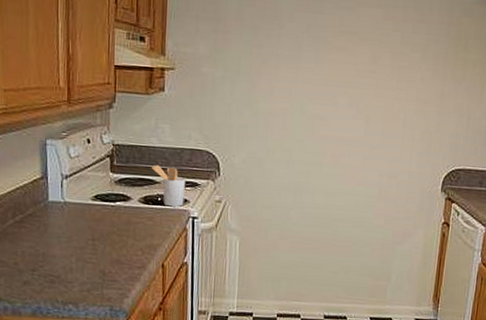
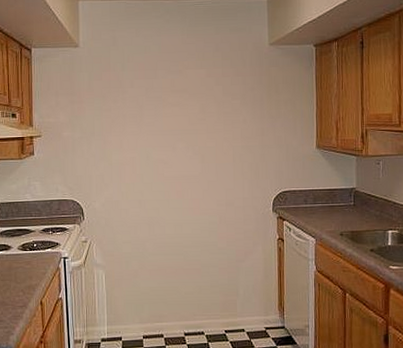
utensil holder: present [151,165,186,207] -> none [26,216,57,251]

